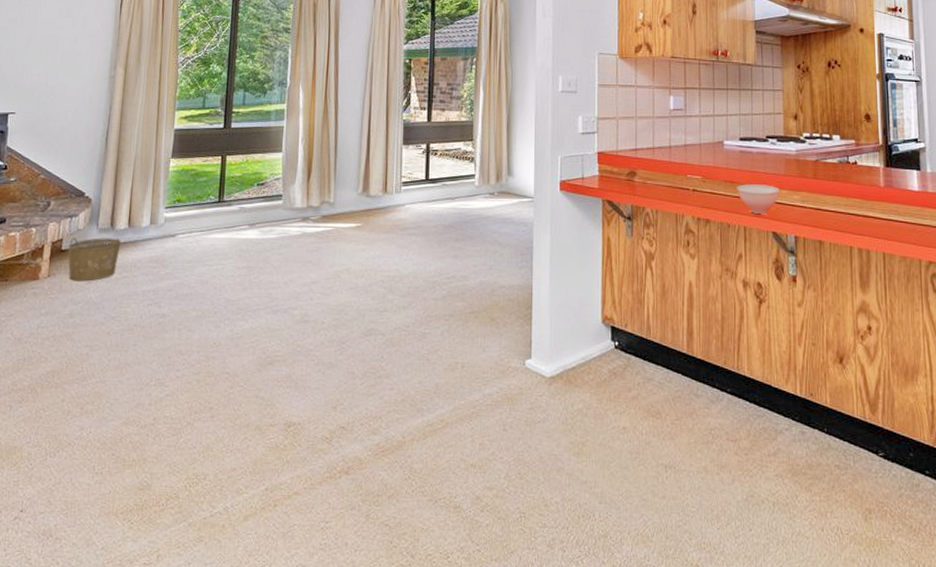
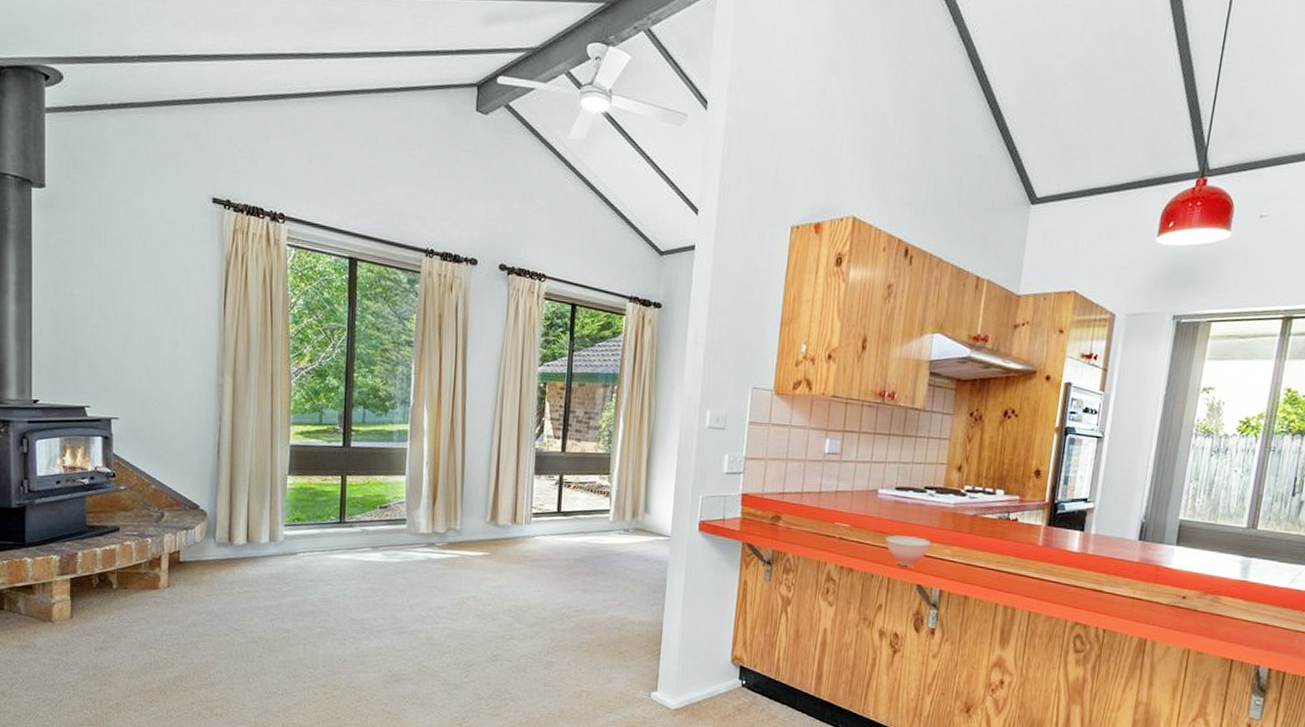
basket: present [68,237,121,282] -> none [186,549,240,594]

